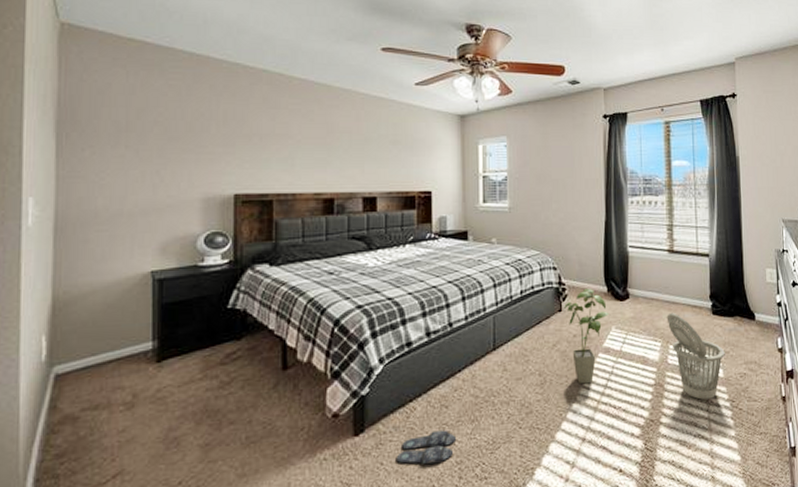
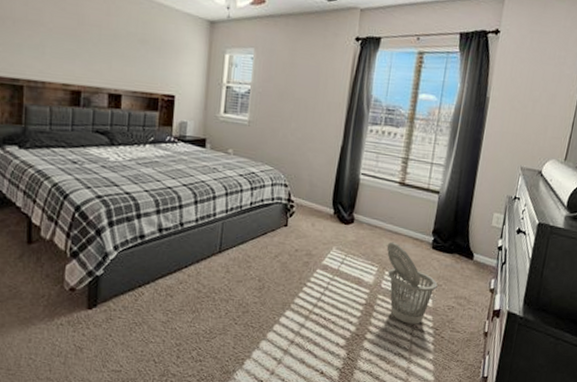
slippers: present [396,430,455,465] -> none [123,315,177,343]
house plant: present [563,288,611,384] -> none [289,208,334,295]

